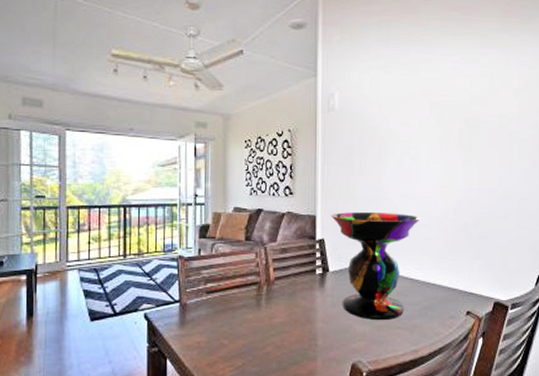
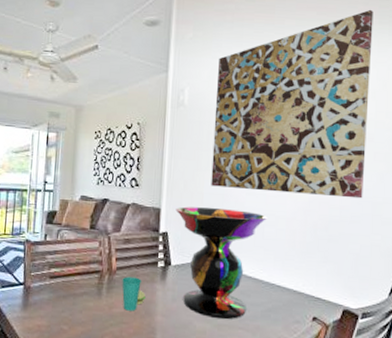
cup: none [281,286,305,320] -> present [122,276,146,311]
wall art: none [365,9,514,195] -> present [211,9,373,199]

